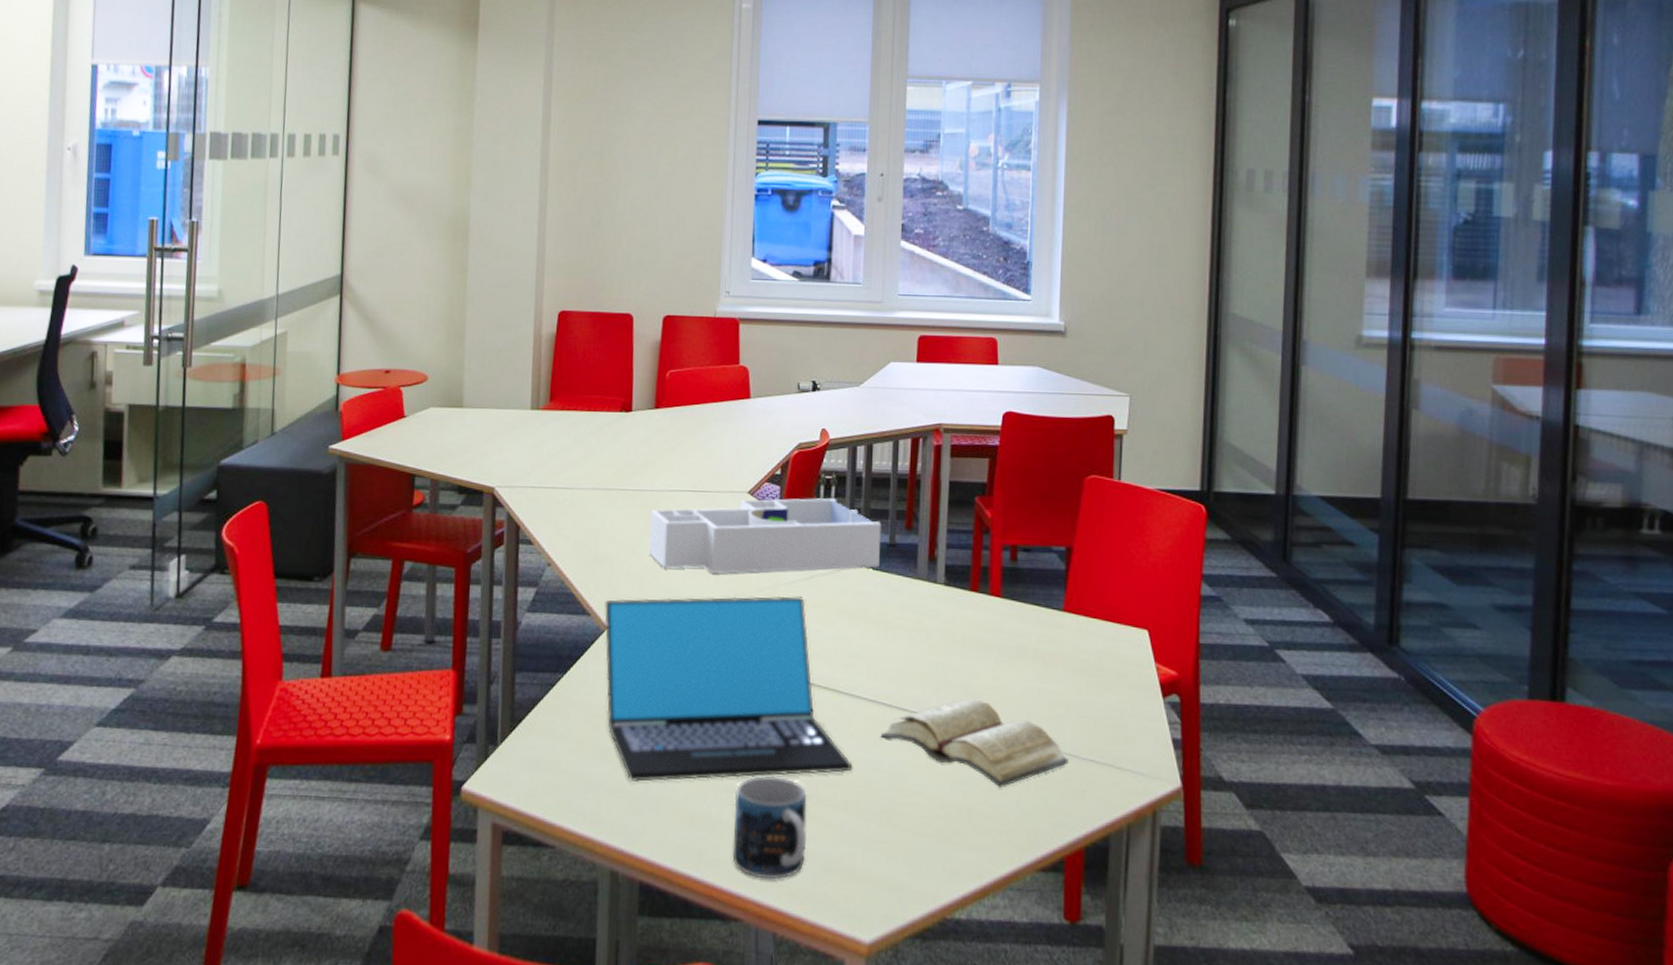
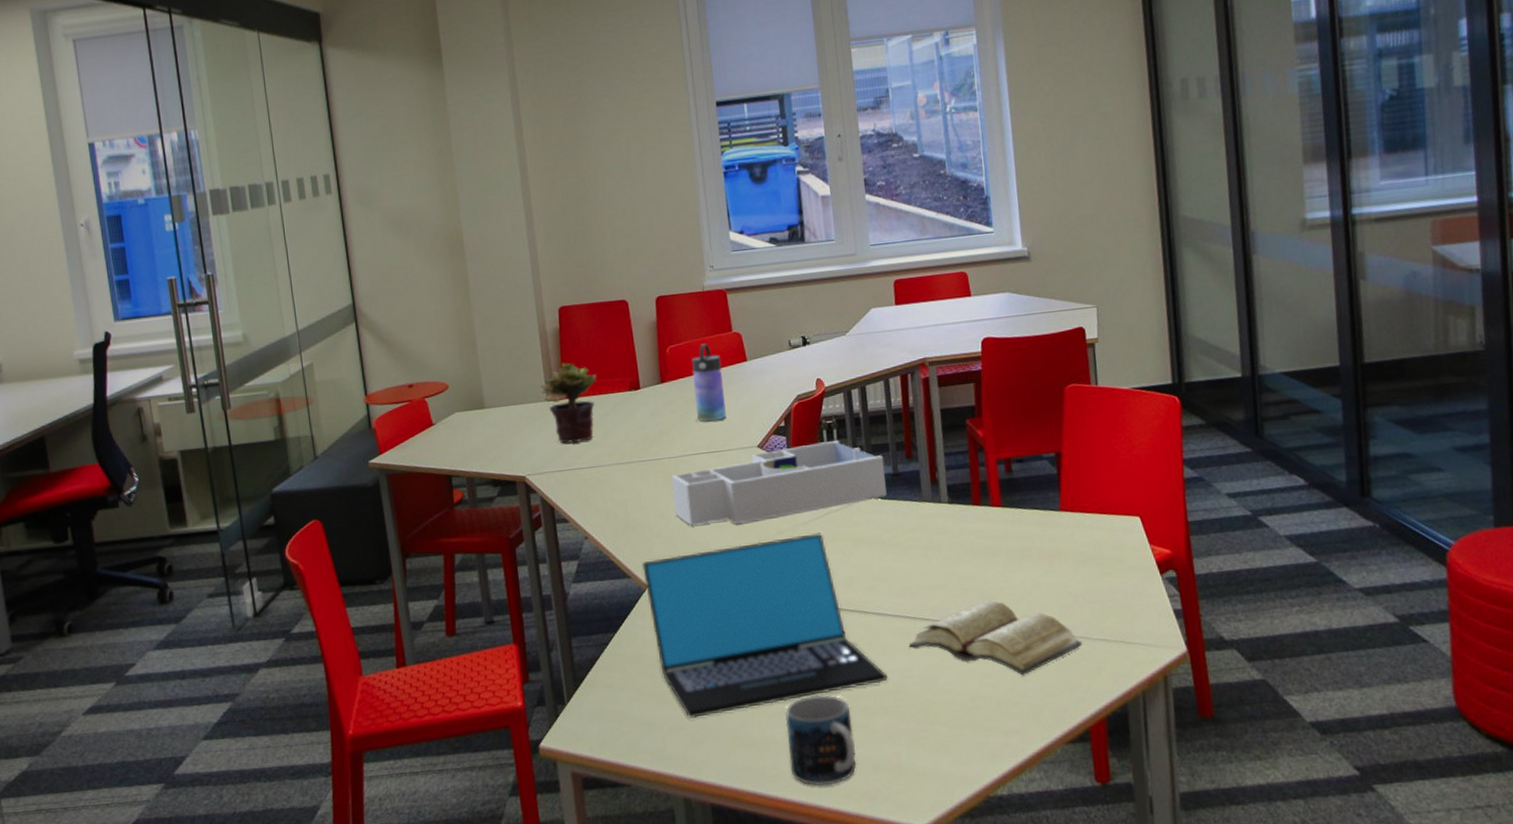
potted plant: none [526,371,588,460] -> present [541,363,597,444]
water bottle: none [689,373,723,458] -> present [691,343,726,422]

